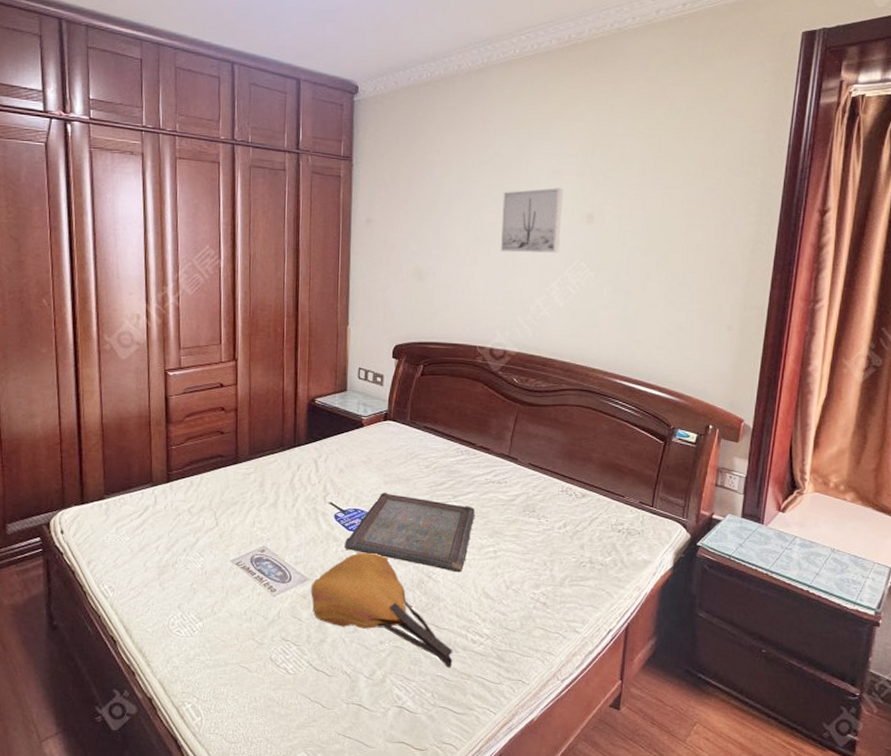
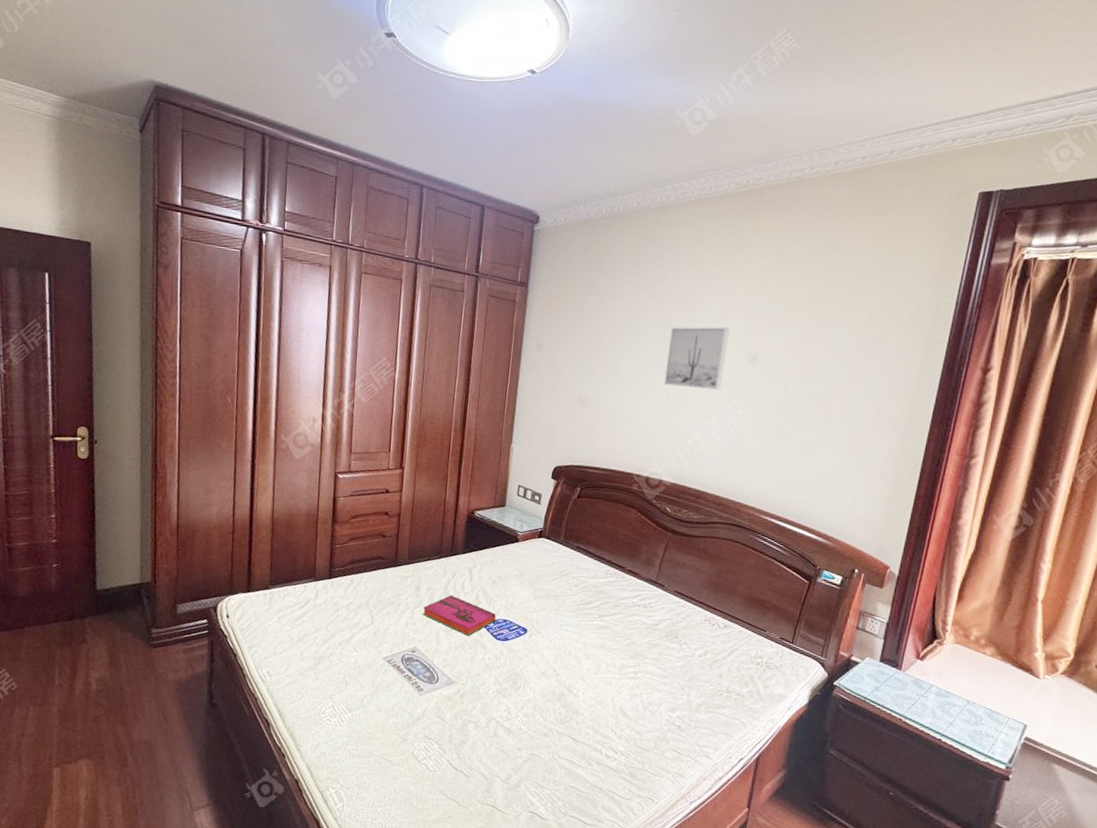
hardback book: none [269,488,346,529] -> present [423,594,496,636]
tote bag: present [310,552,453,669] -> none [455,661,588,781]
serving tray: present [345,493,475,573] -> none [491,606,620,690]

